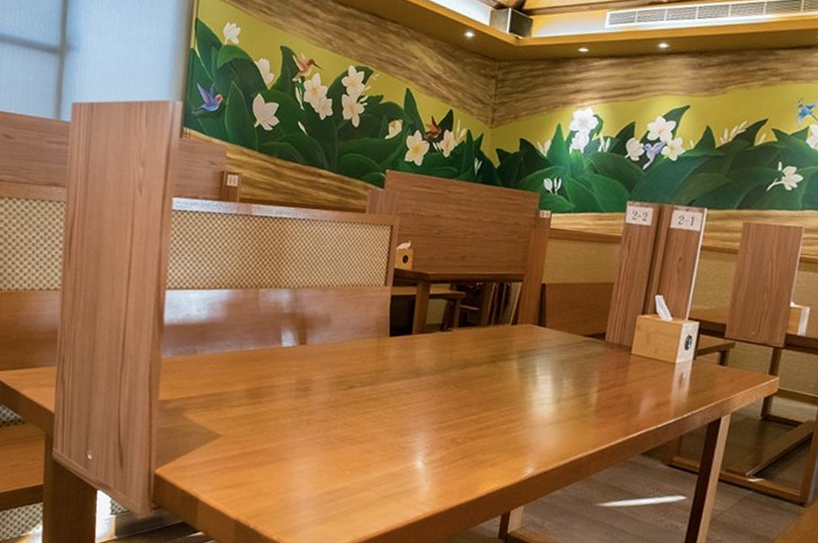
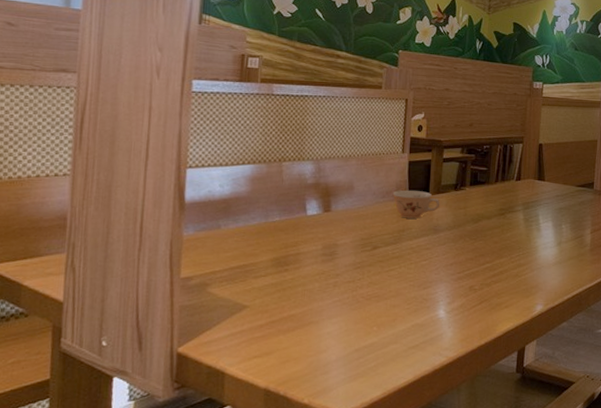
teacup: none [372,326,424,359] -> present [392,190,440,219]

